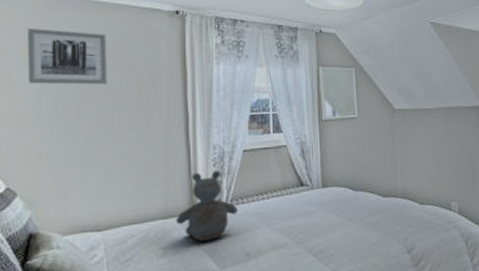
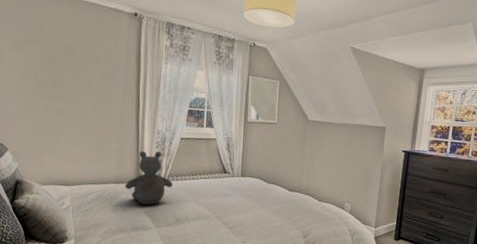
wall art: present [28,28,107,85] -> none [16,15,78,70]

